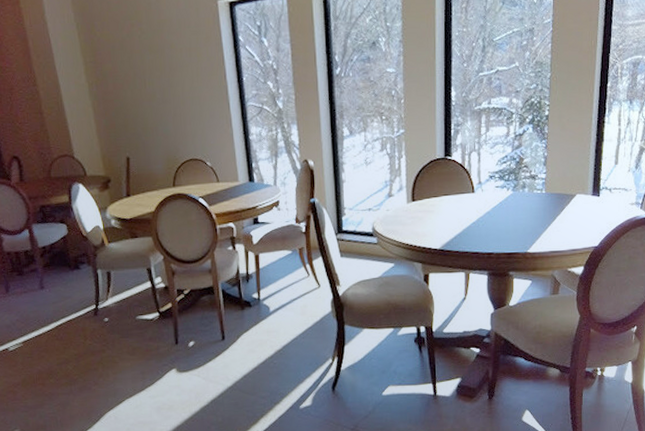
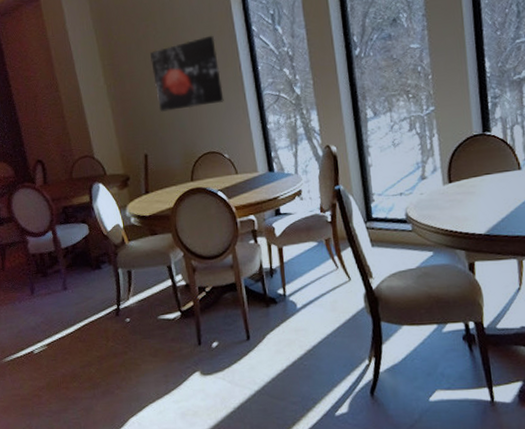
wall art: none [135,41,208,116] -> present [150,35,224,113]

